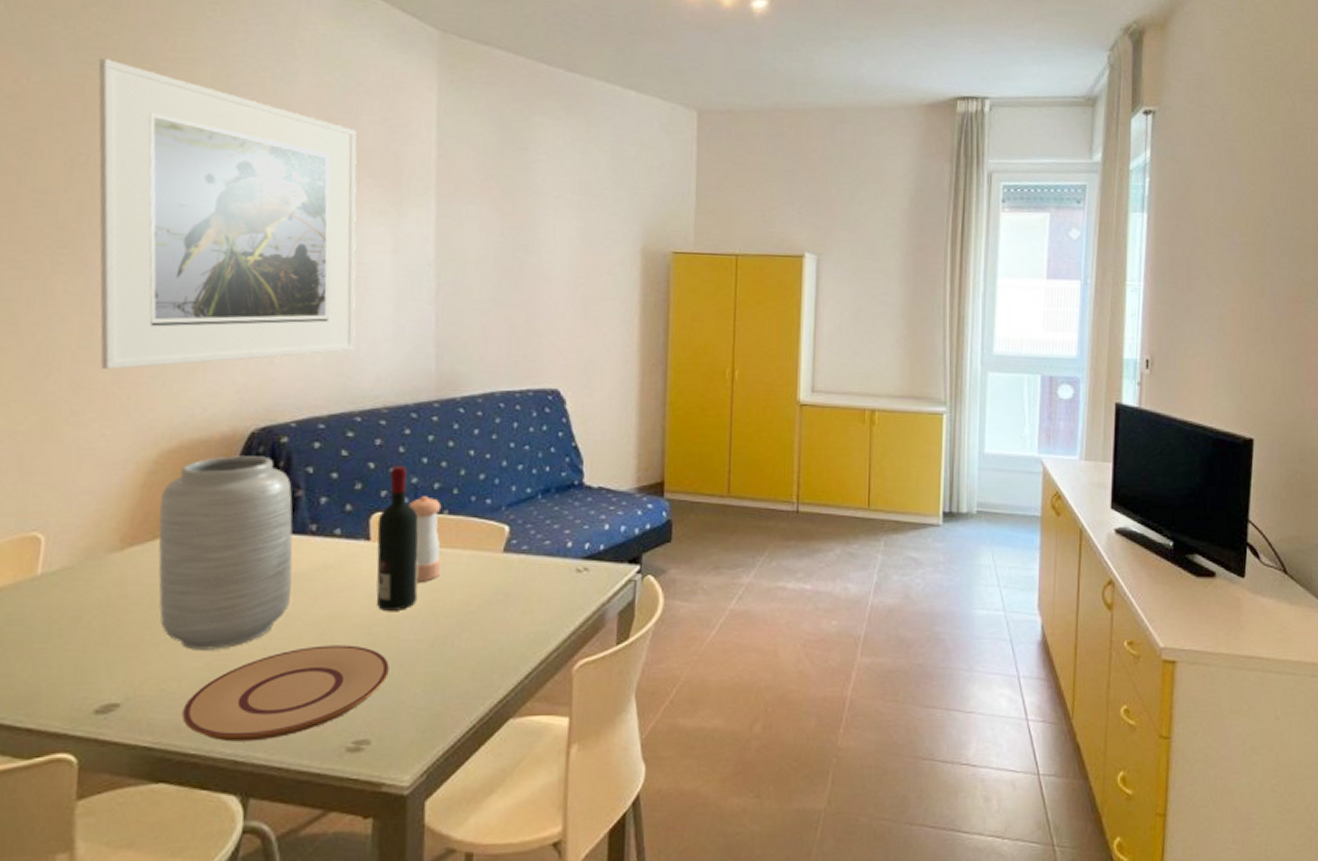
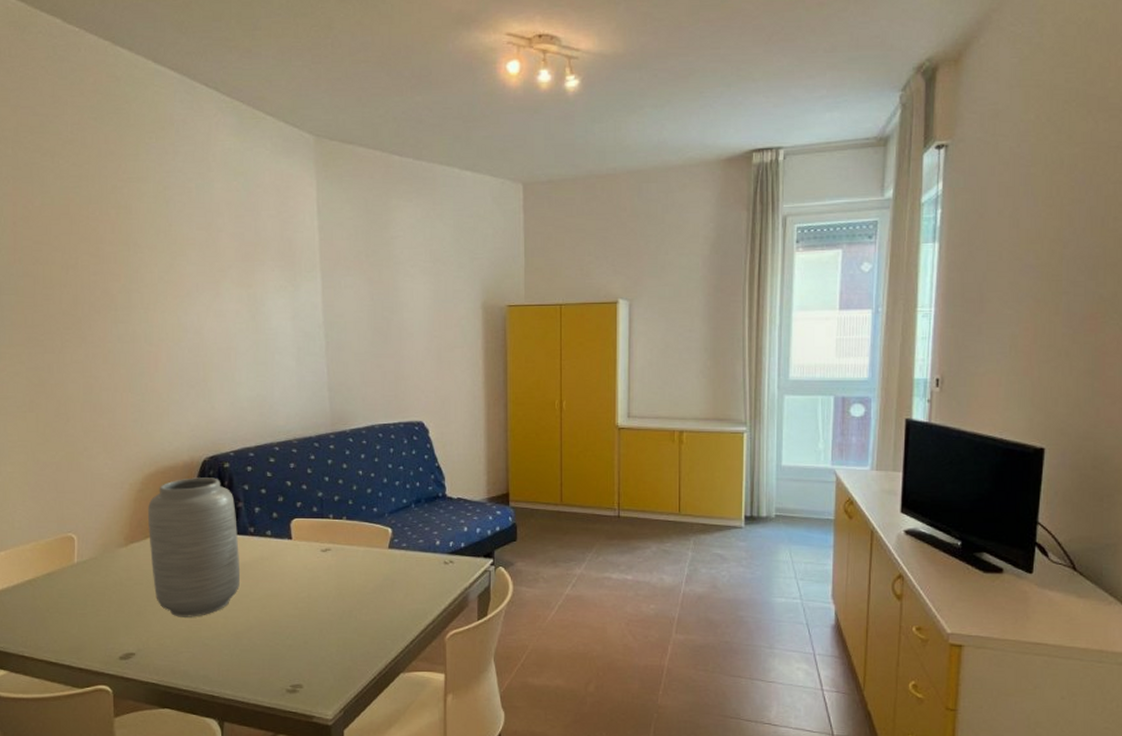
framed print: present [98,58,357,369] -> none [77,184,270,416]
plate: present [182,645,389,742] -> none [176,616,312,682]
wine bottle: present [376,466,419,611] -> none [296,484,328,591]
pepper shaker: present [408,496,442,582] -> none [317,506,344,571]

